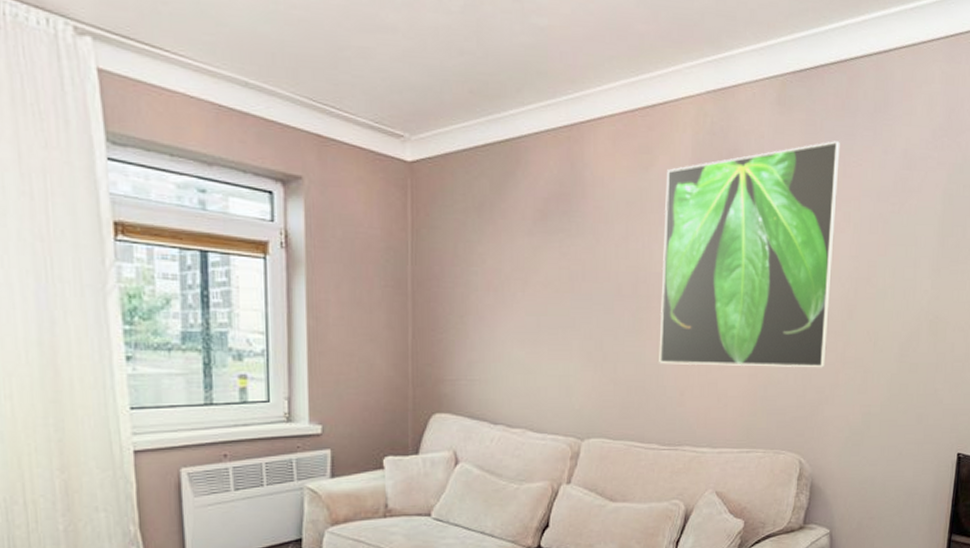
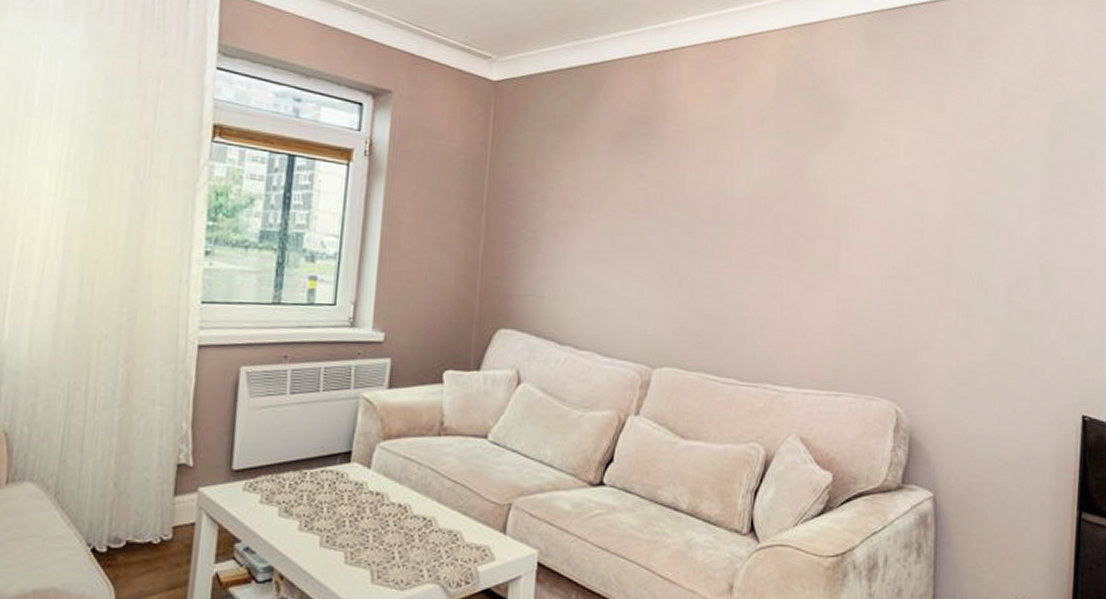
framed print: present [659,141,840,368] -> none [739,76,932,309]

